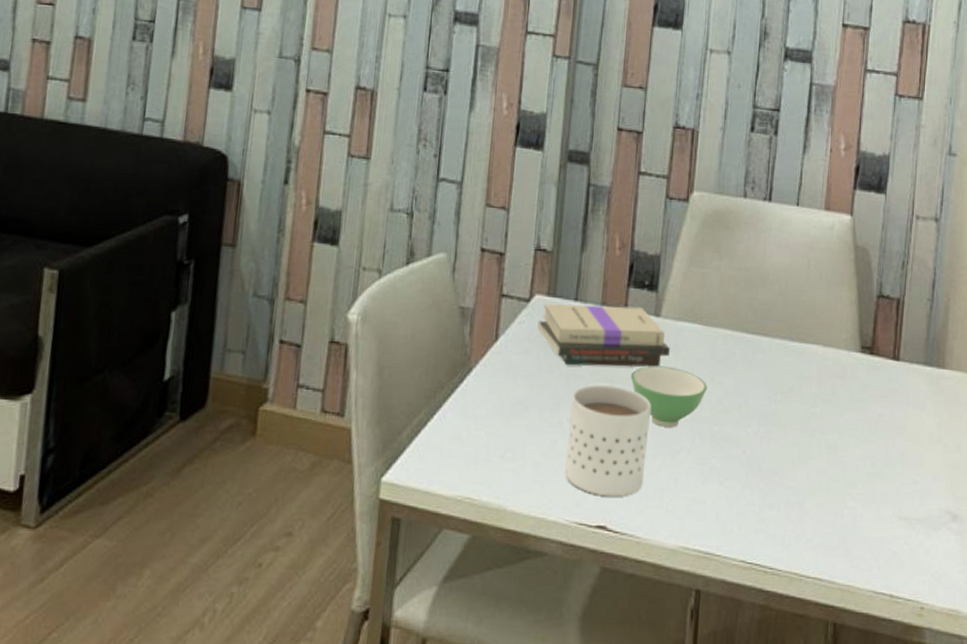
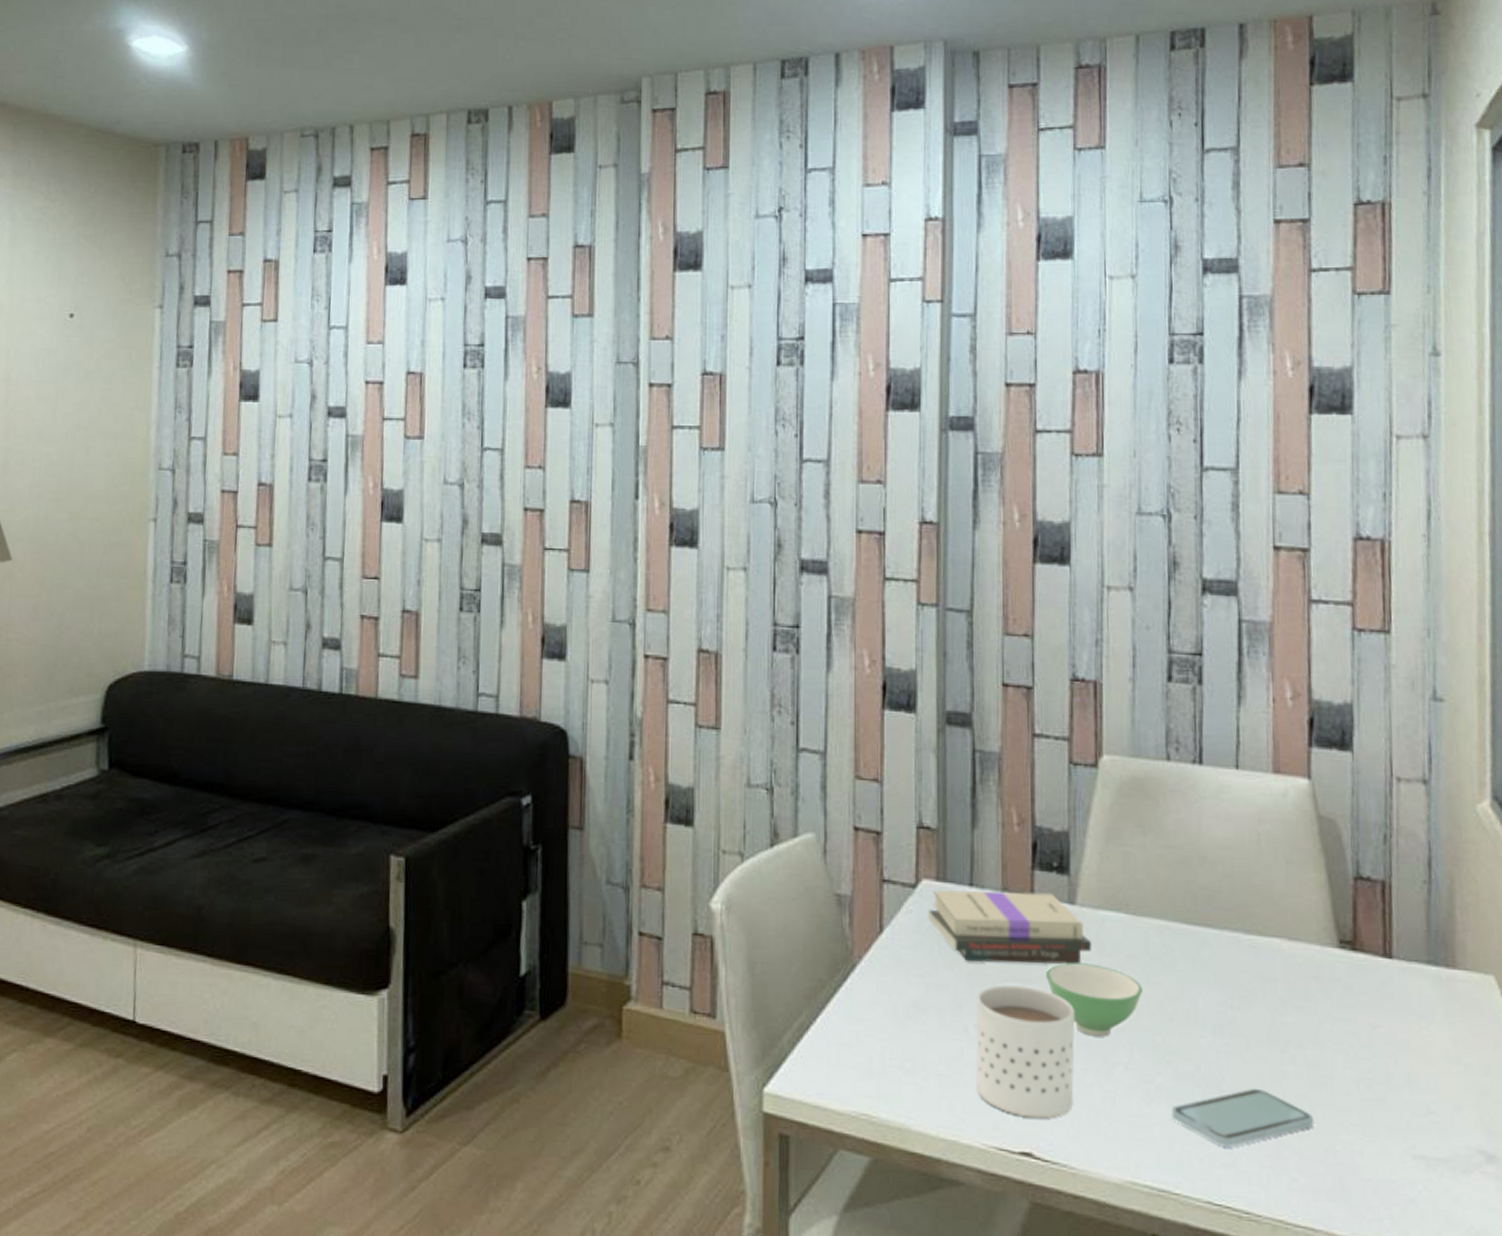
smartphone: none [721,467,829,515] -> present [1172,1088,1314,1147]

